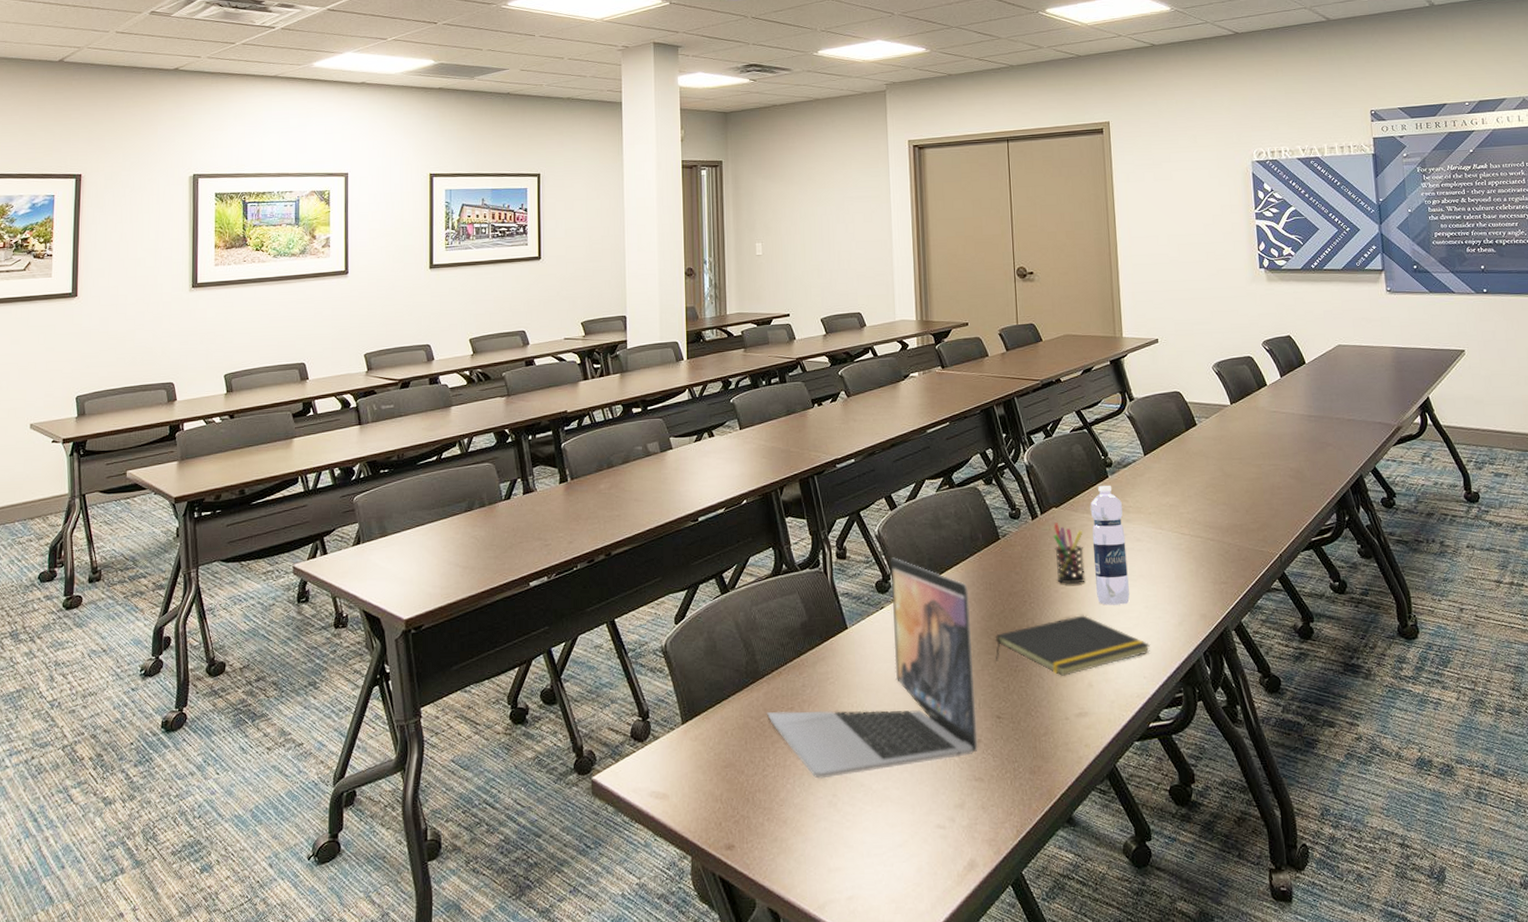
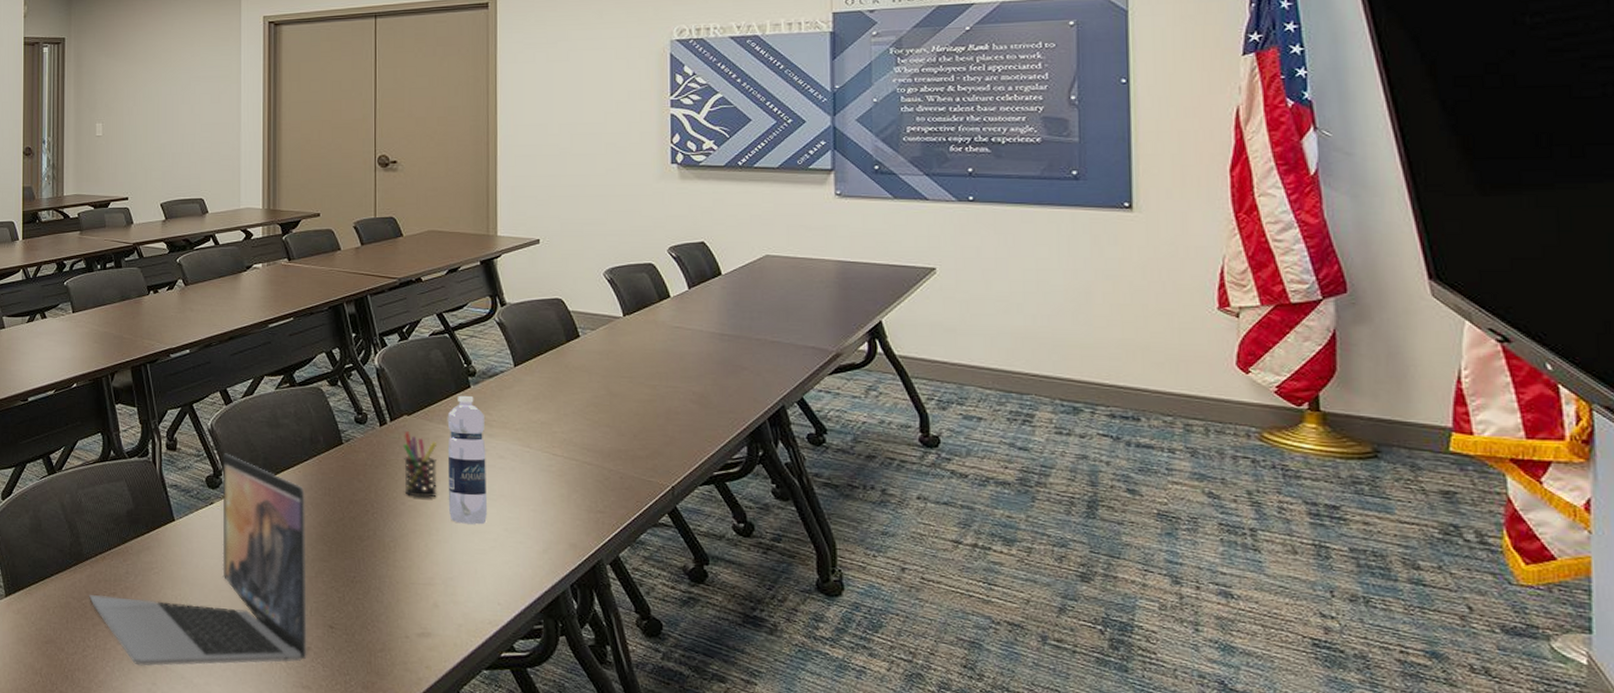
notepad: present [995,615,1151,676] -> none [331,531,509,593]

